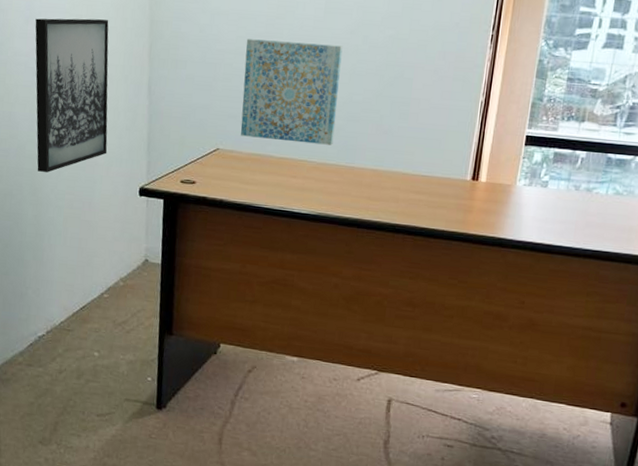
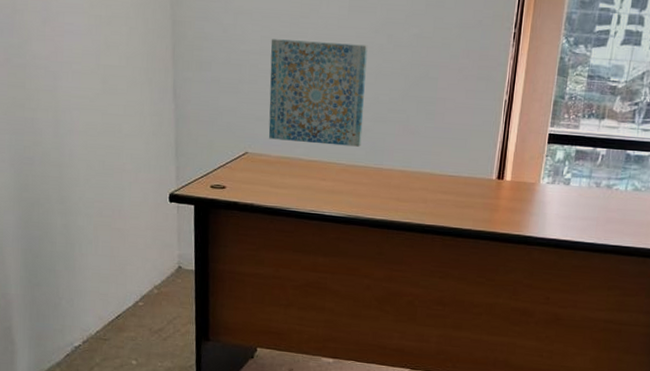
wall art: present [35,18,109,173] -> none [53,19,135,181]

